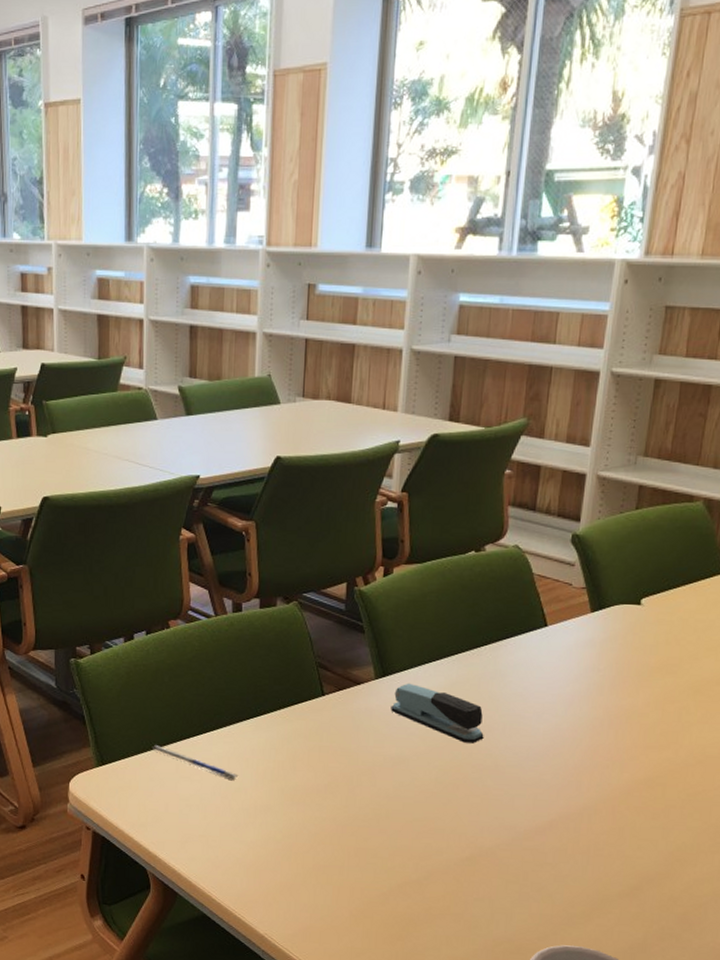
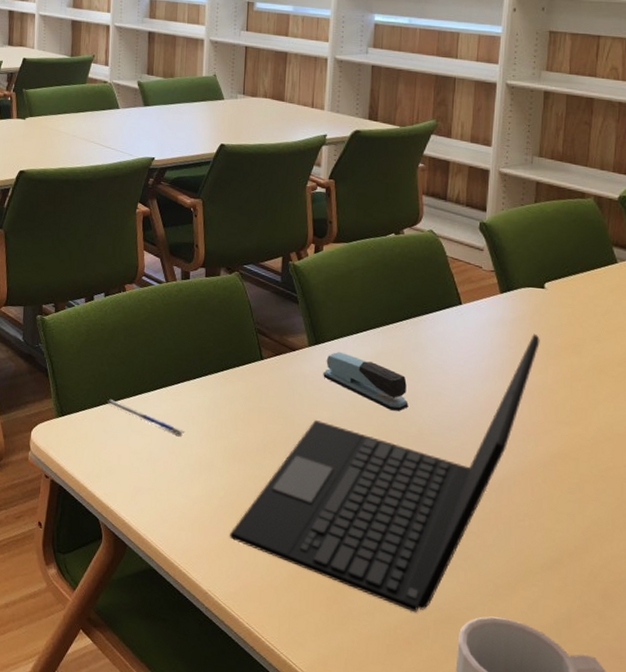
laptop: none [287,654,632,945] -> present [229,333,540,613]

